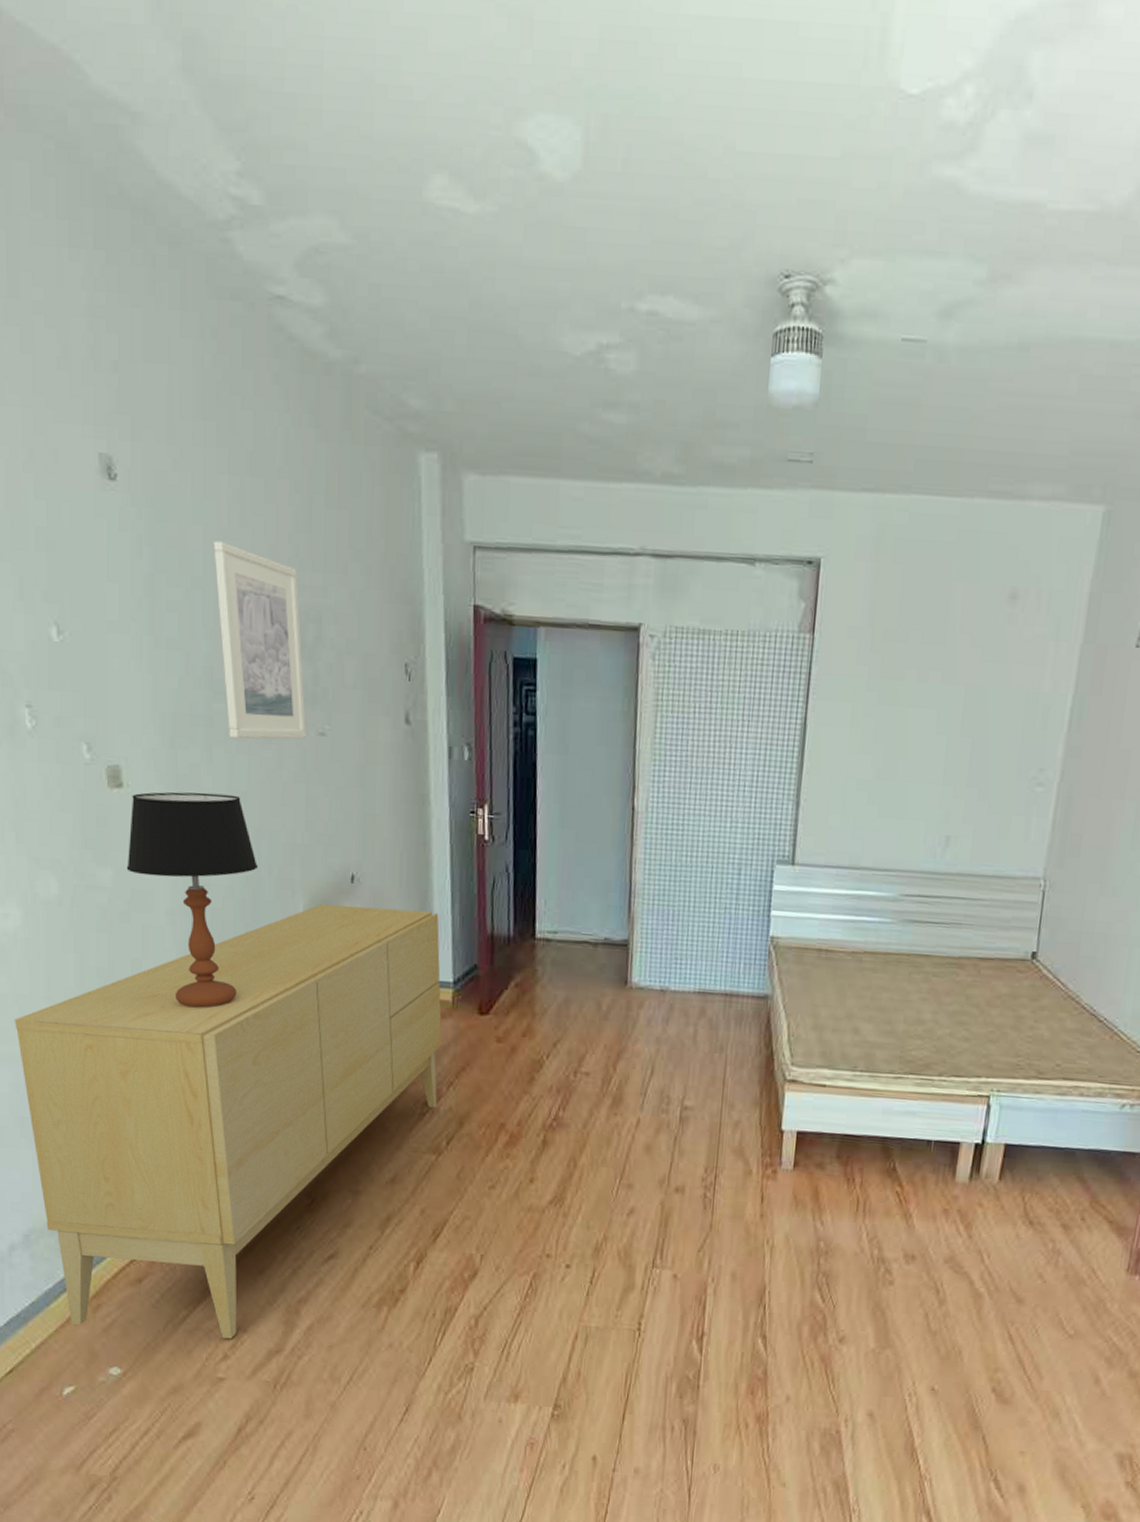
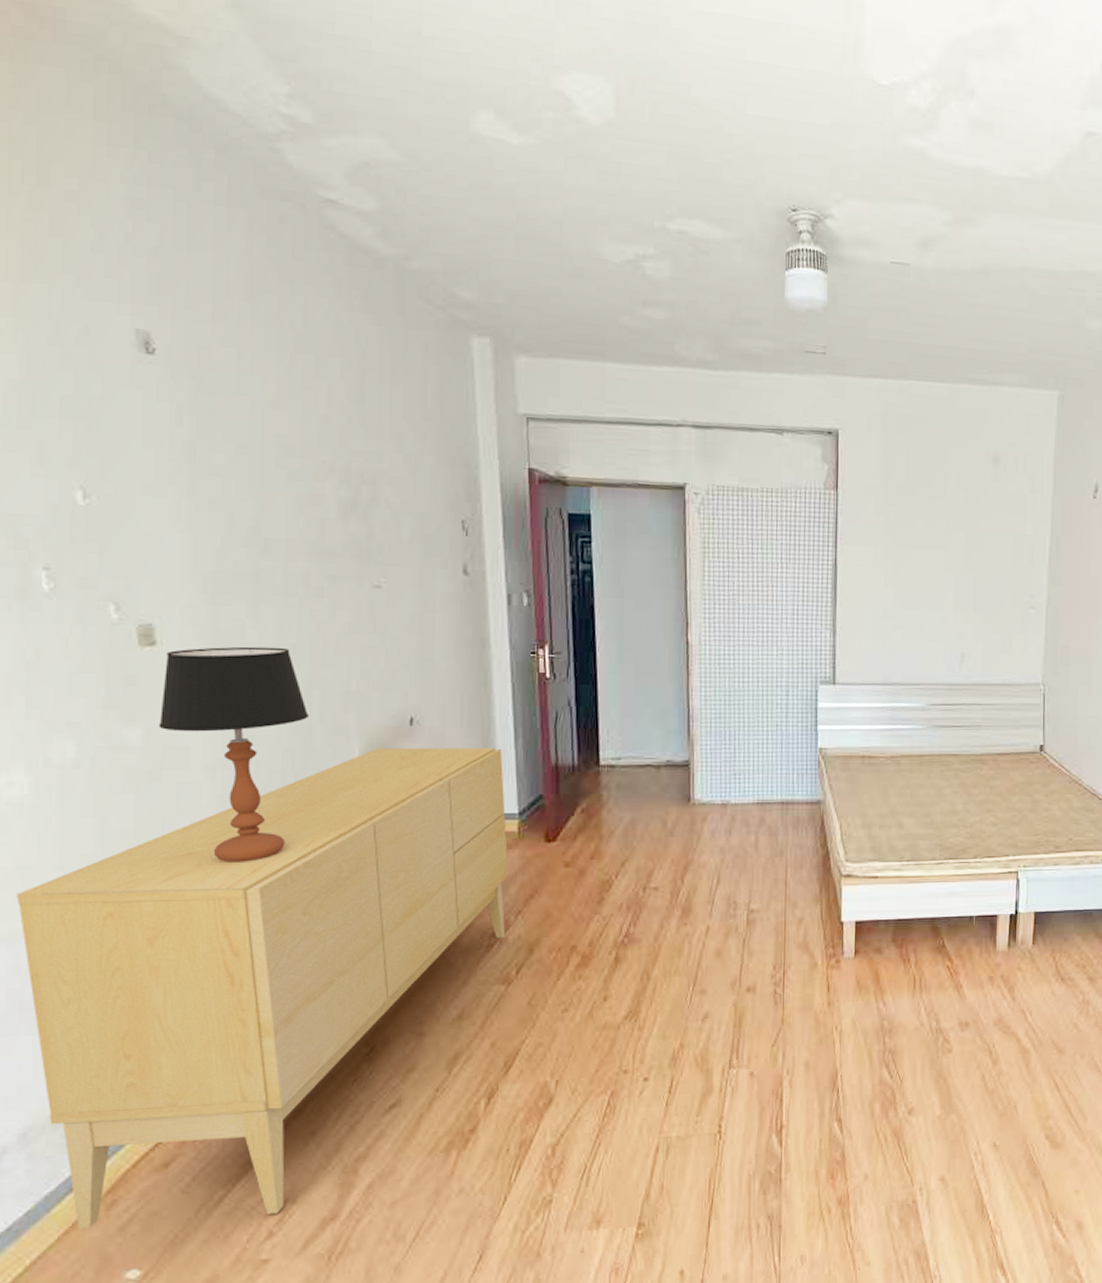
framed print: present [213,541,307,740] -> none [261,411,362,594]

